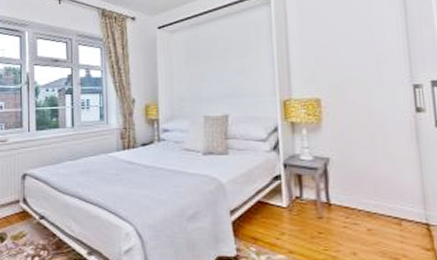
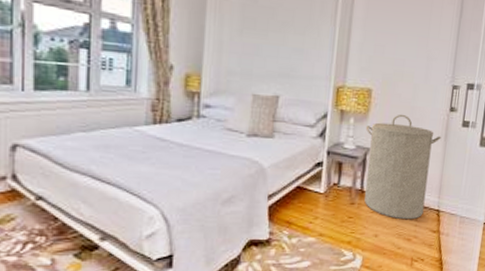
laundry hamper: none [320,120,412,236] -> present [364,114,441,220]

